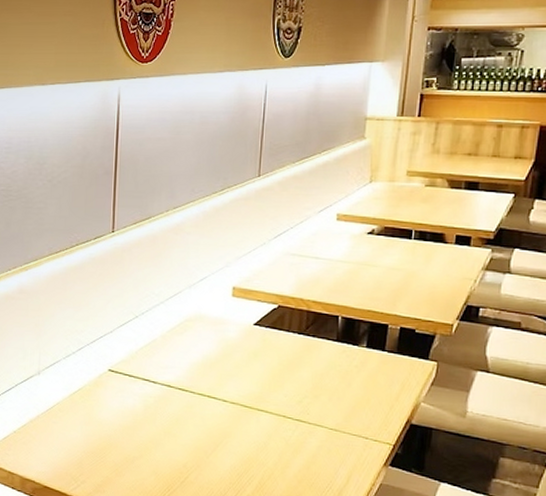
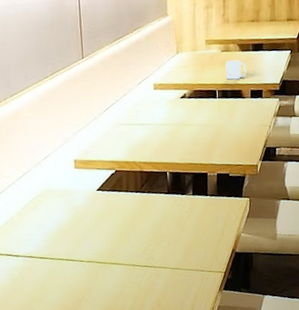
mug: none [426,197,454,220] -> present [225,60,247,80]

